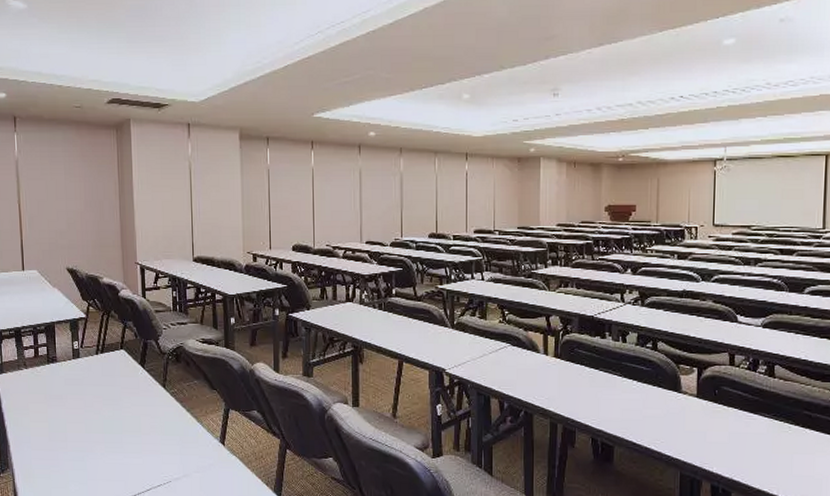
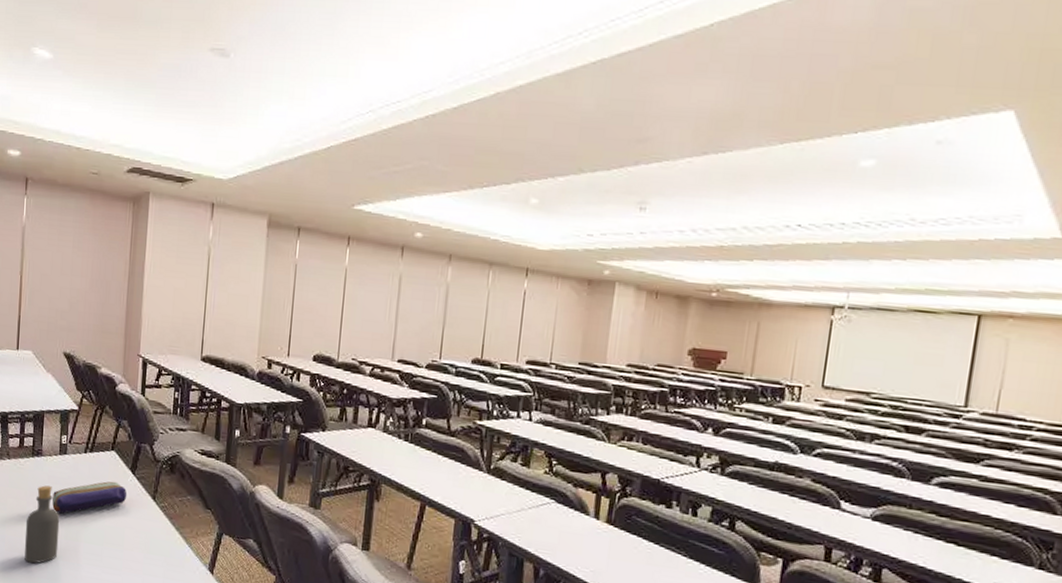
bottle: none [49,388,81,458] -> present [24,485,60,564]
pencil case: none [71,376,140,411] -> present [52,481,128,514]

